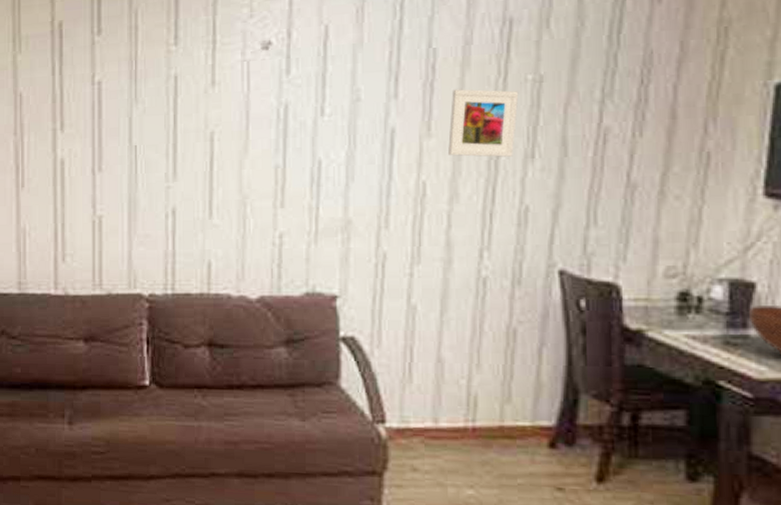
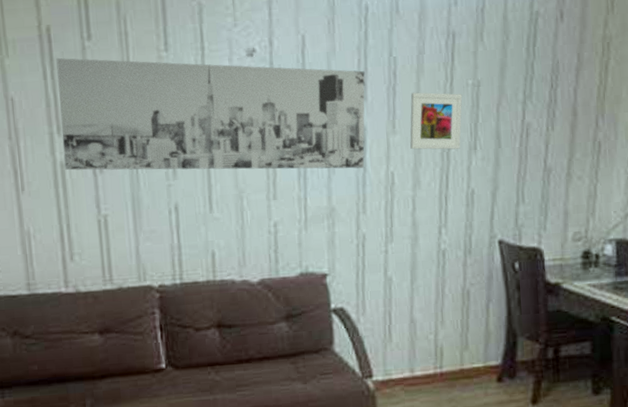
wall art: none [64,53,397,176] -> present [56,57,365,171]

